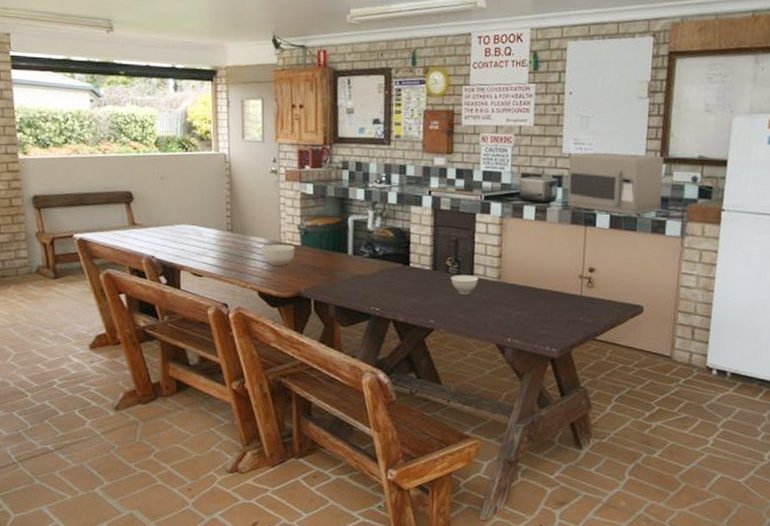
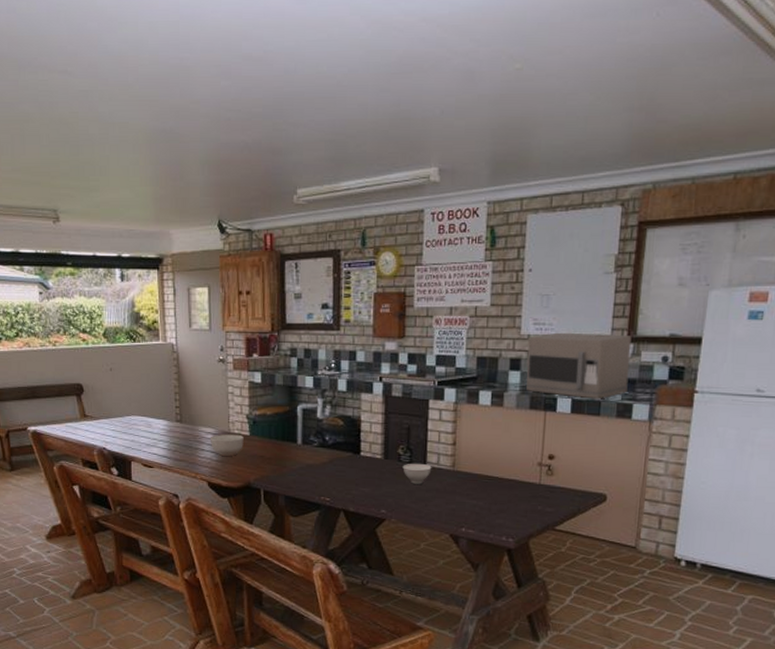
toaster: present [519,176,558,204] -> none [474,359,516,388]

